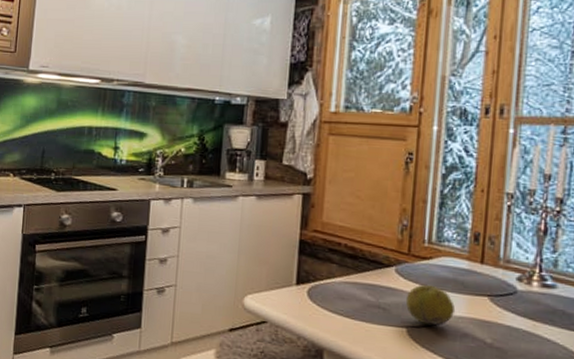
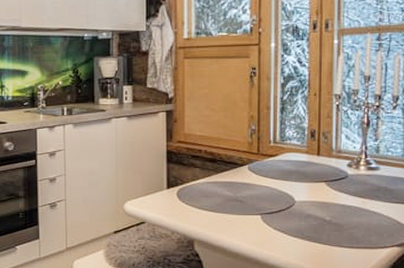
fruit: present [405,284,456,325] -> none [258,177,300,211]

